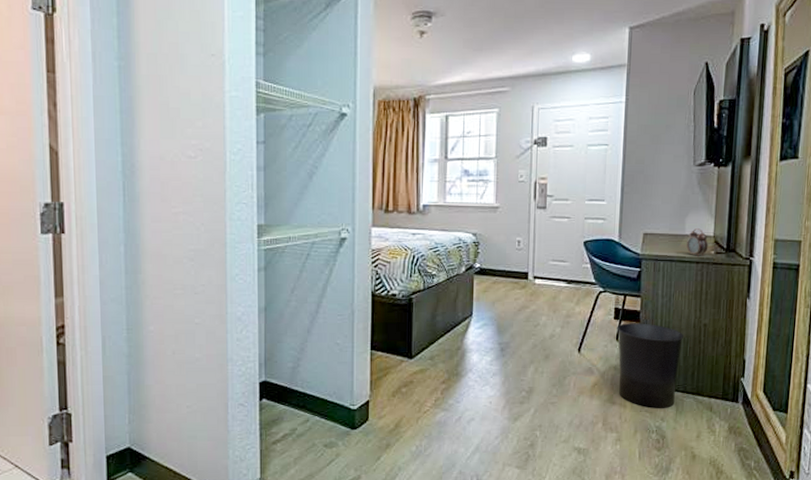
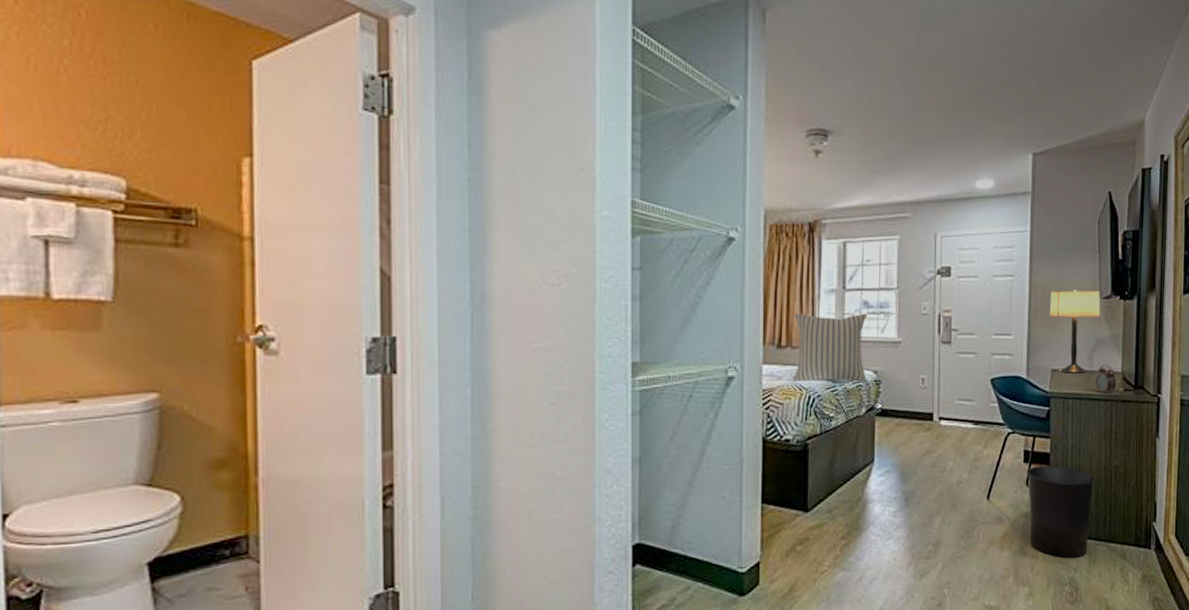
pillow: none [399,180,468,245] -> present [794,312,868,383]
table lamp: none [642,157,694,238] -> present [1049,289,1100,375]

